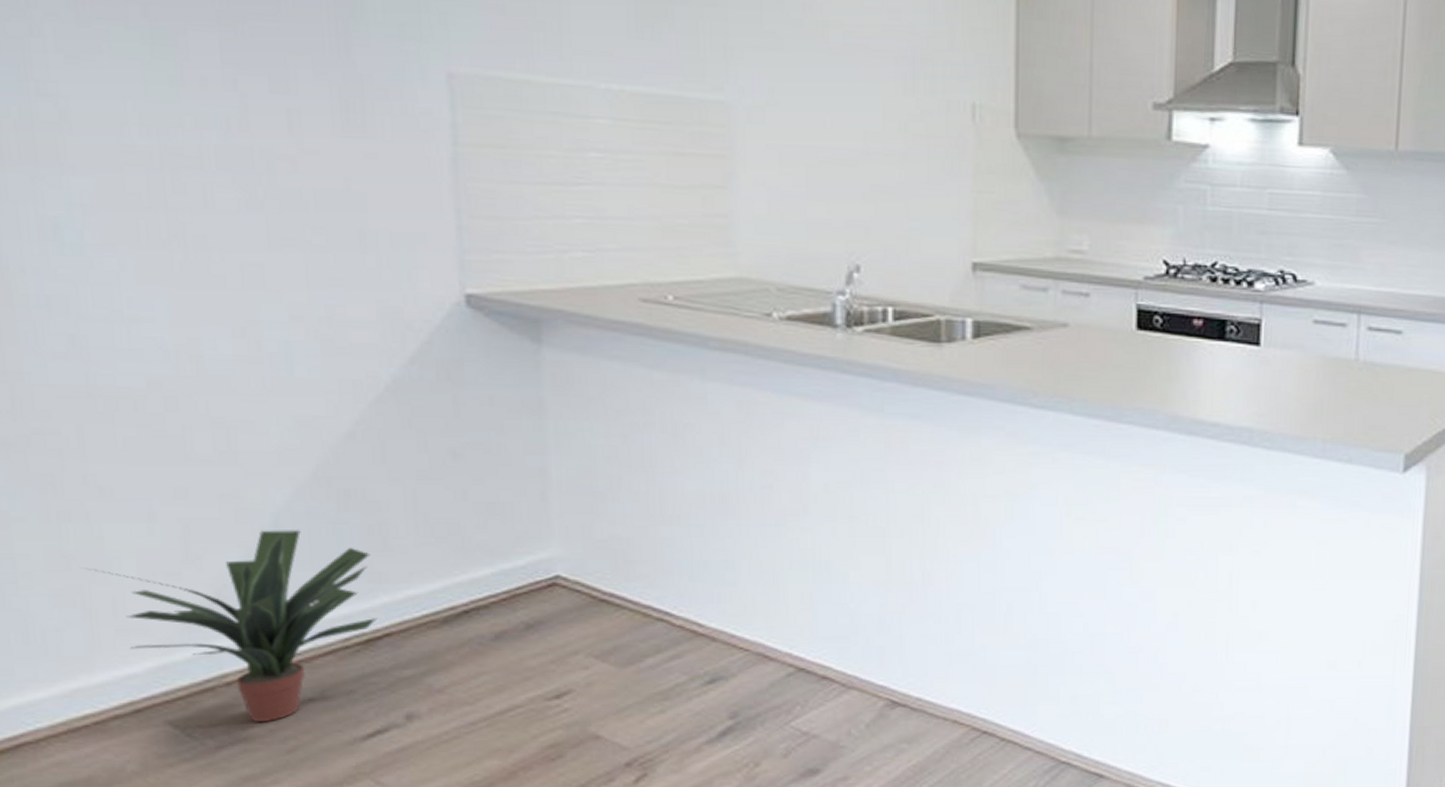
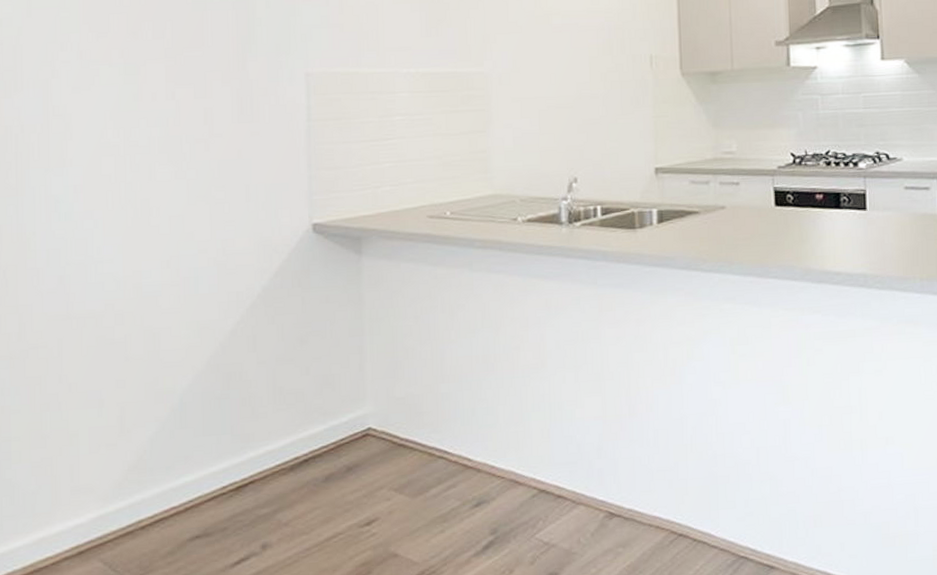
potted plant: present [85,530,378,722] -> none [55,406,246,557]

